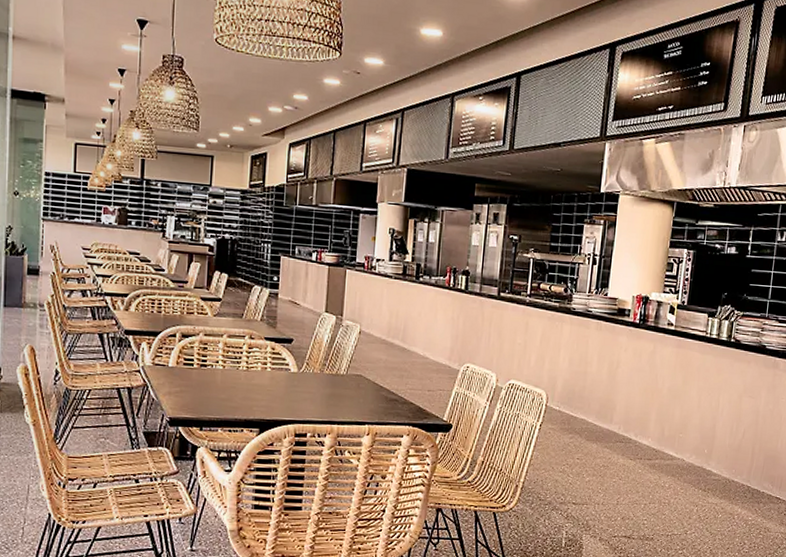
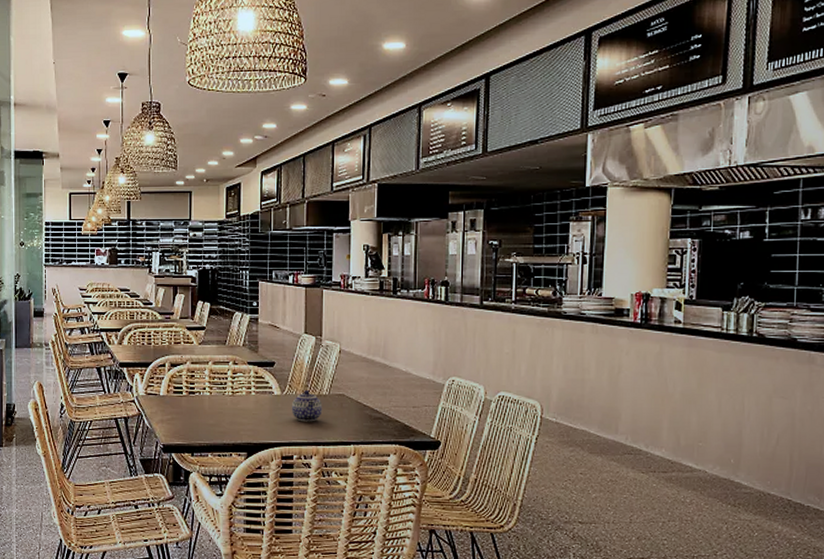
teapot: none [307,369,339,401] -> present [291,390,322,422]

